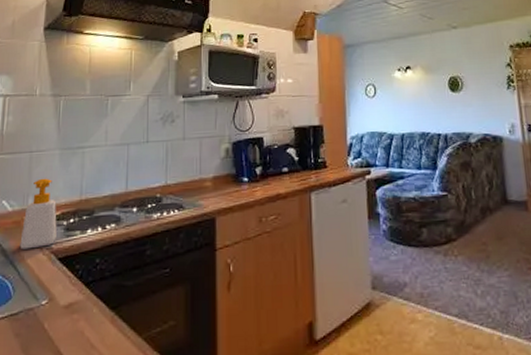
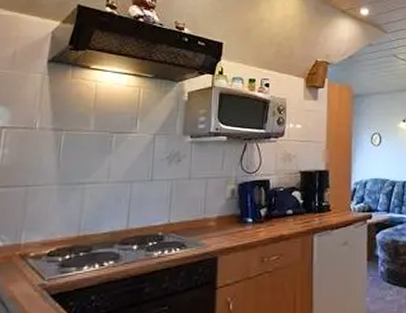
soap bottle: present [20,178,57,250] -> none [9,213,52,285]

